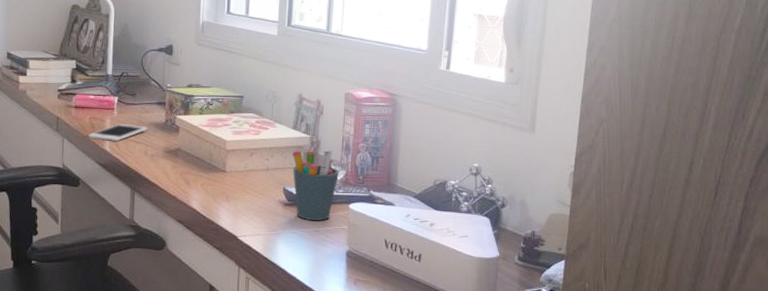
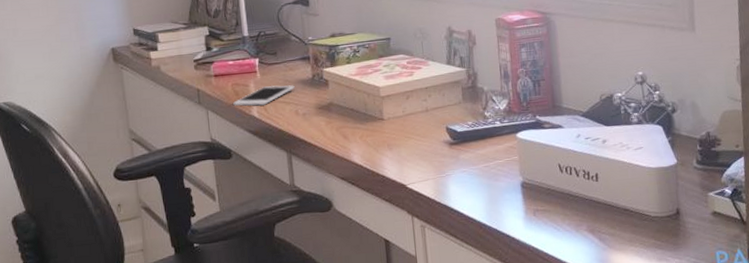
pen holder: present [293,150,340,221] -> none [450,80,502,157]

